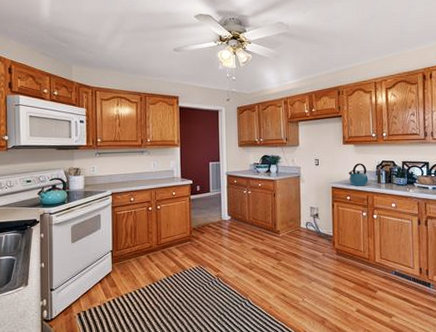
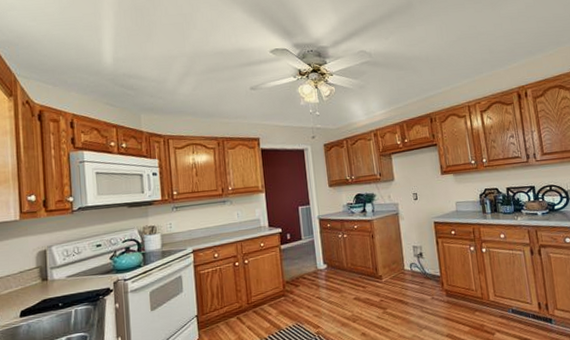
kettle: present [348,163,368,186] -> none [450,193,473,219]

